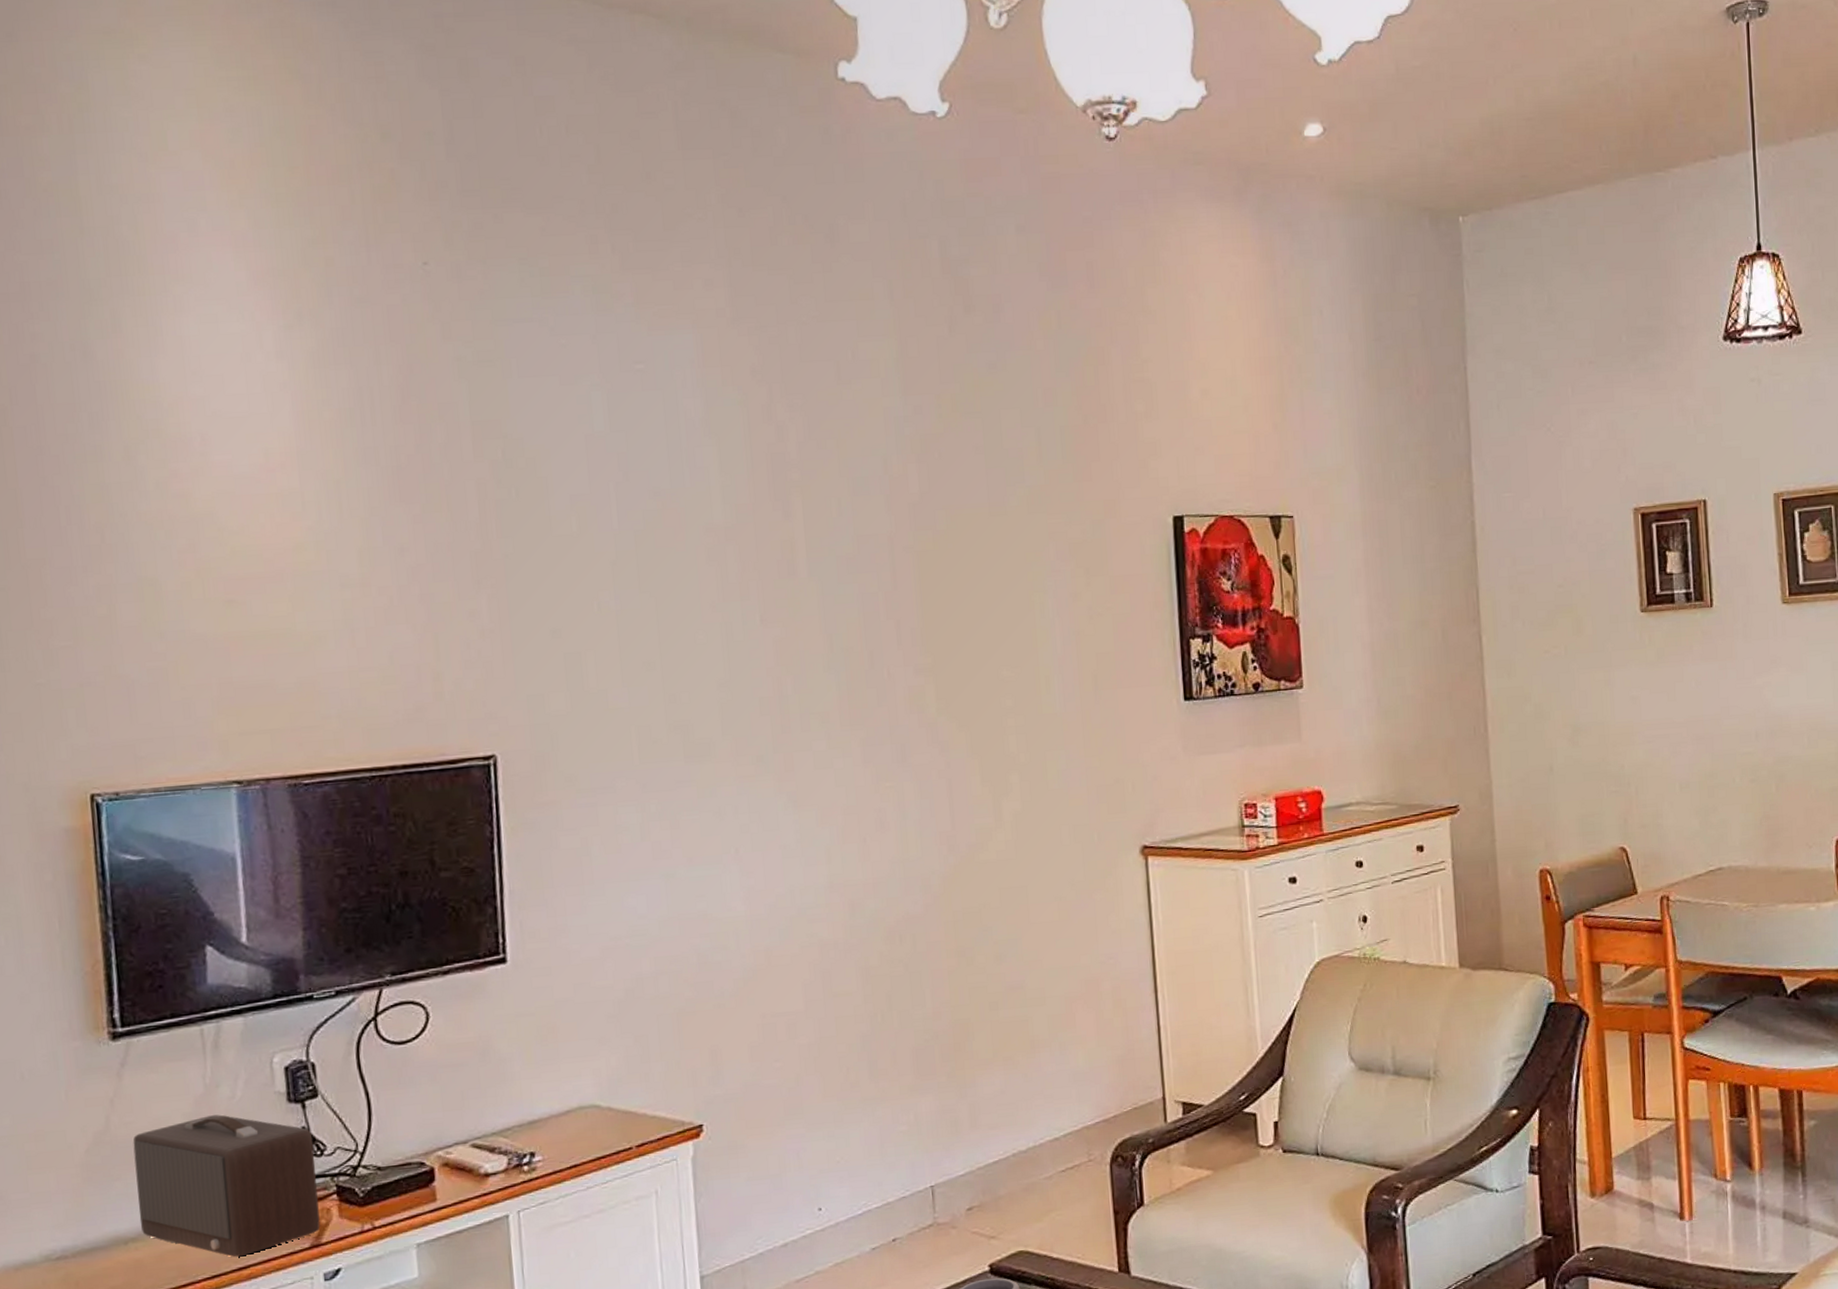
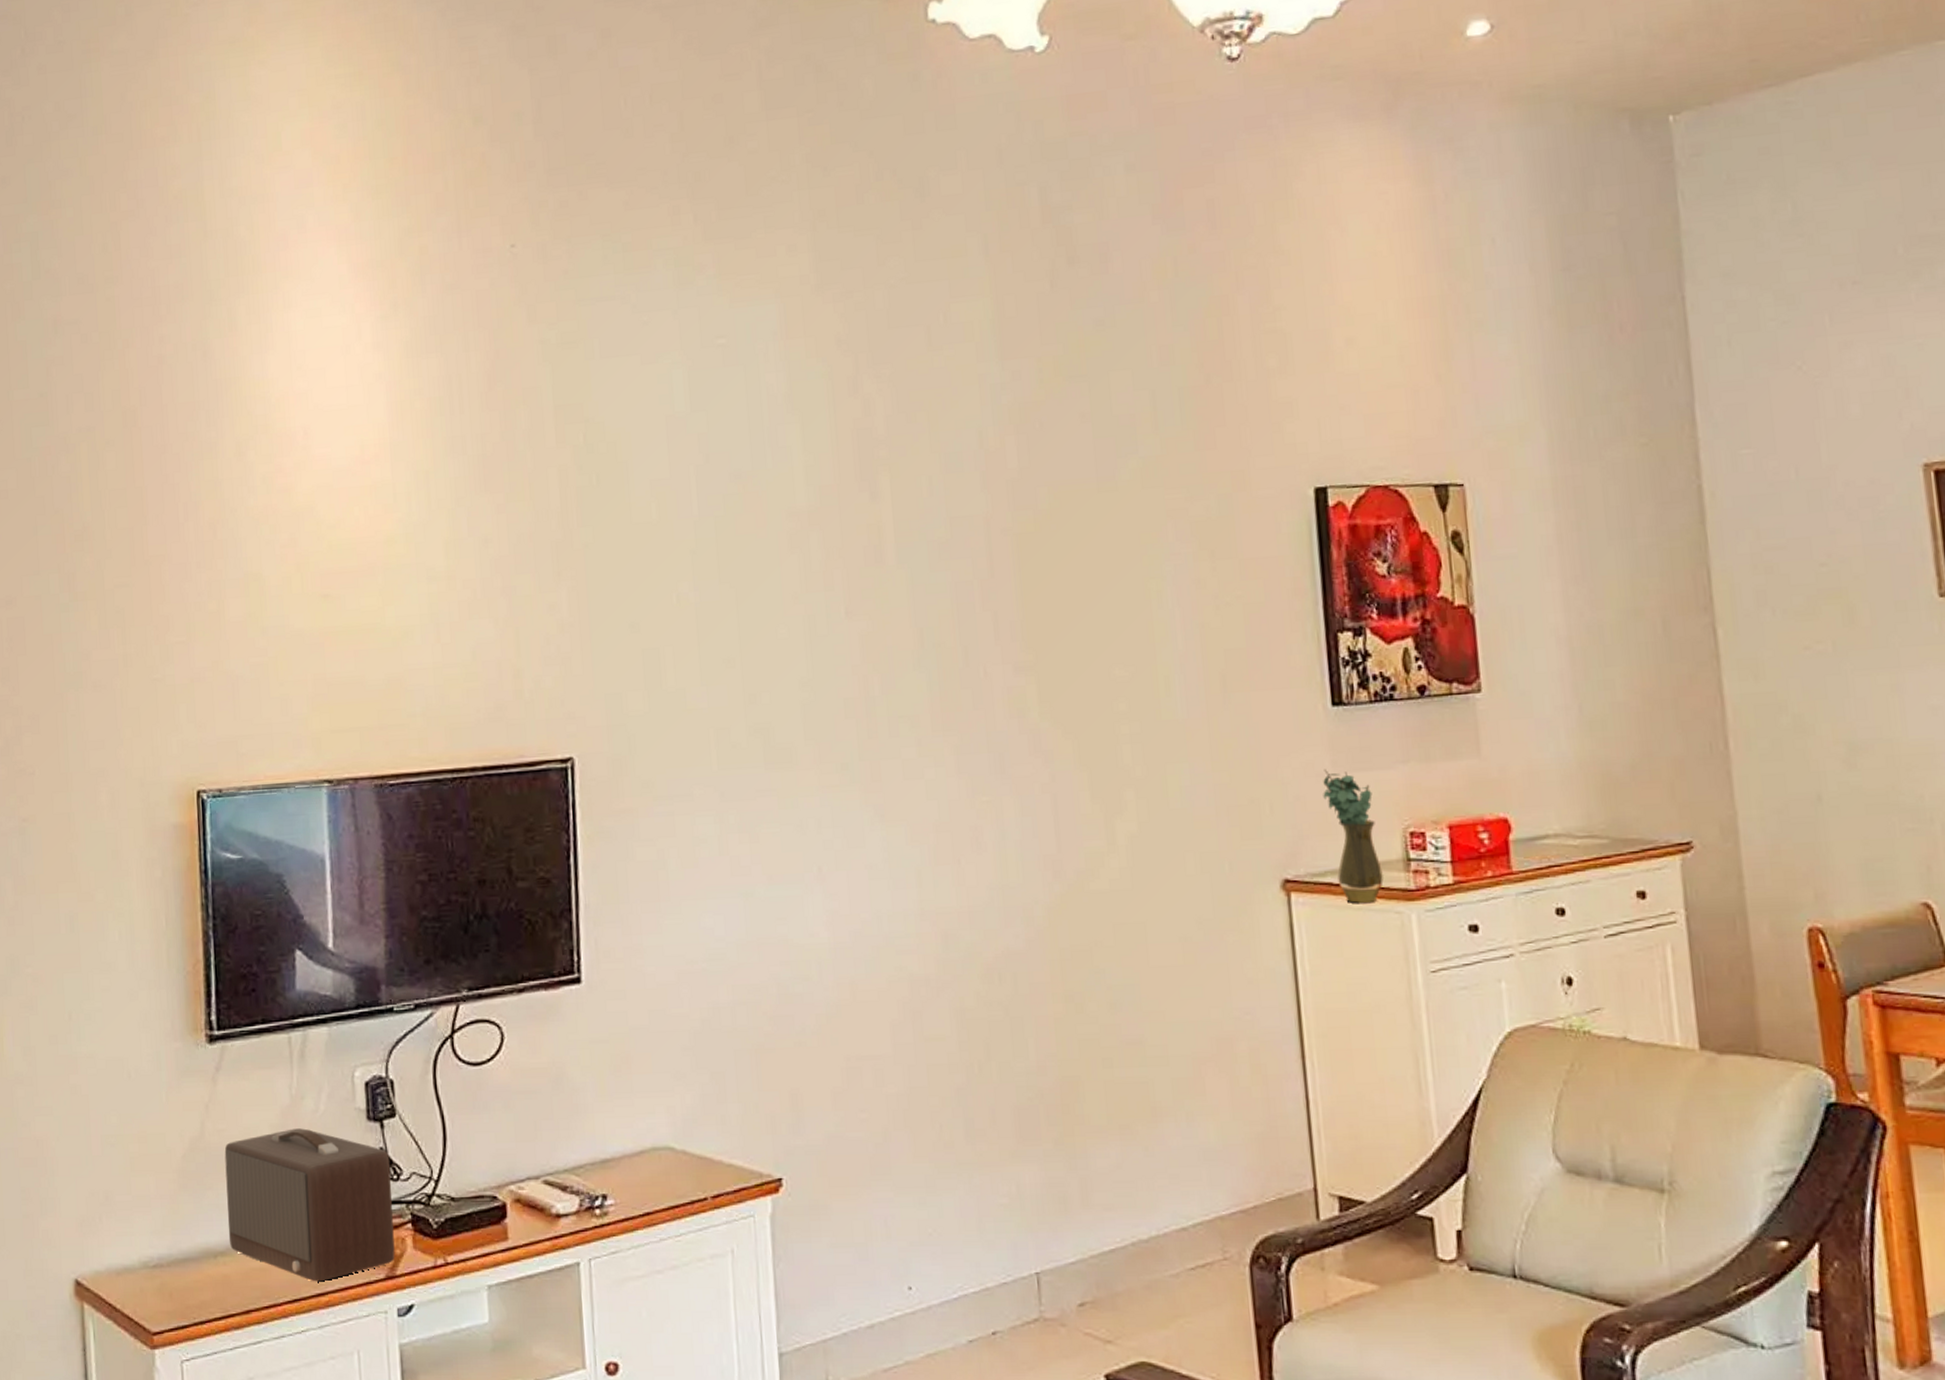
vase: none [1175,753,1223,863] -> present [1323,768,1384,903]

